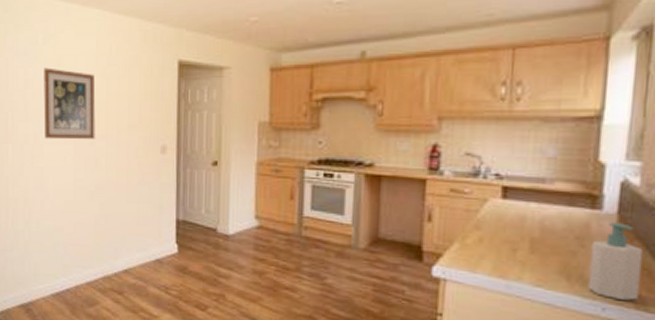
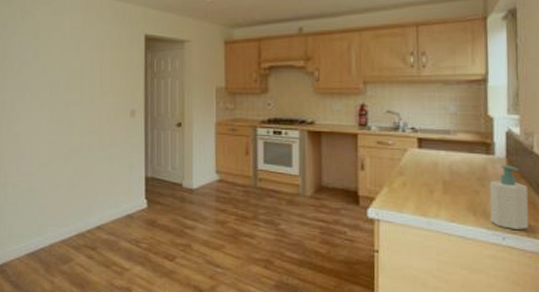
wall art: present [44,67,96,140] -> none [21,41,70,106]

